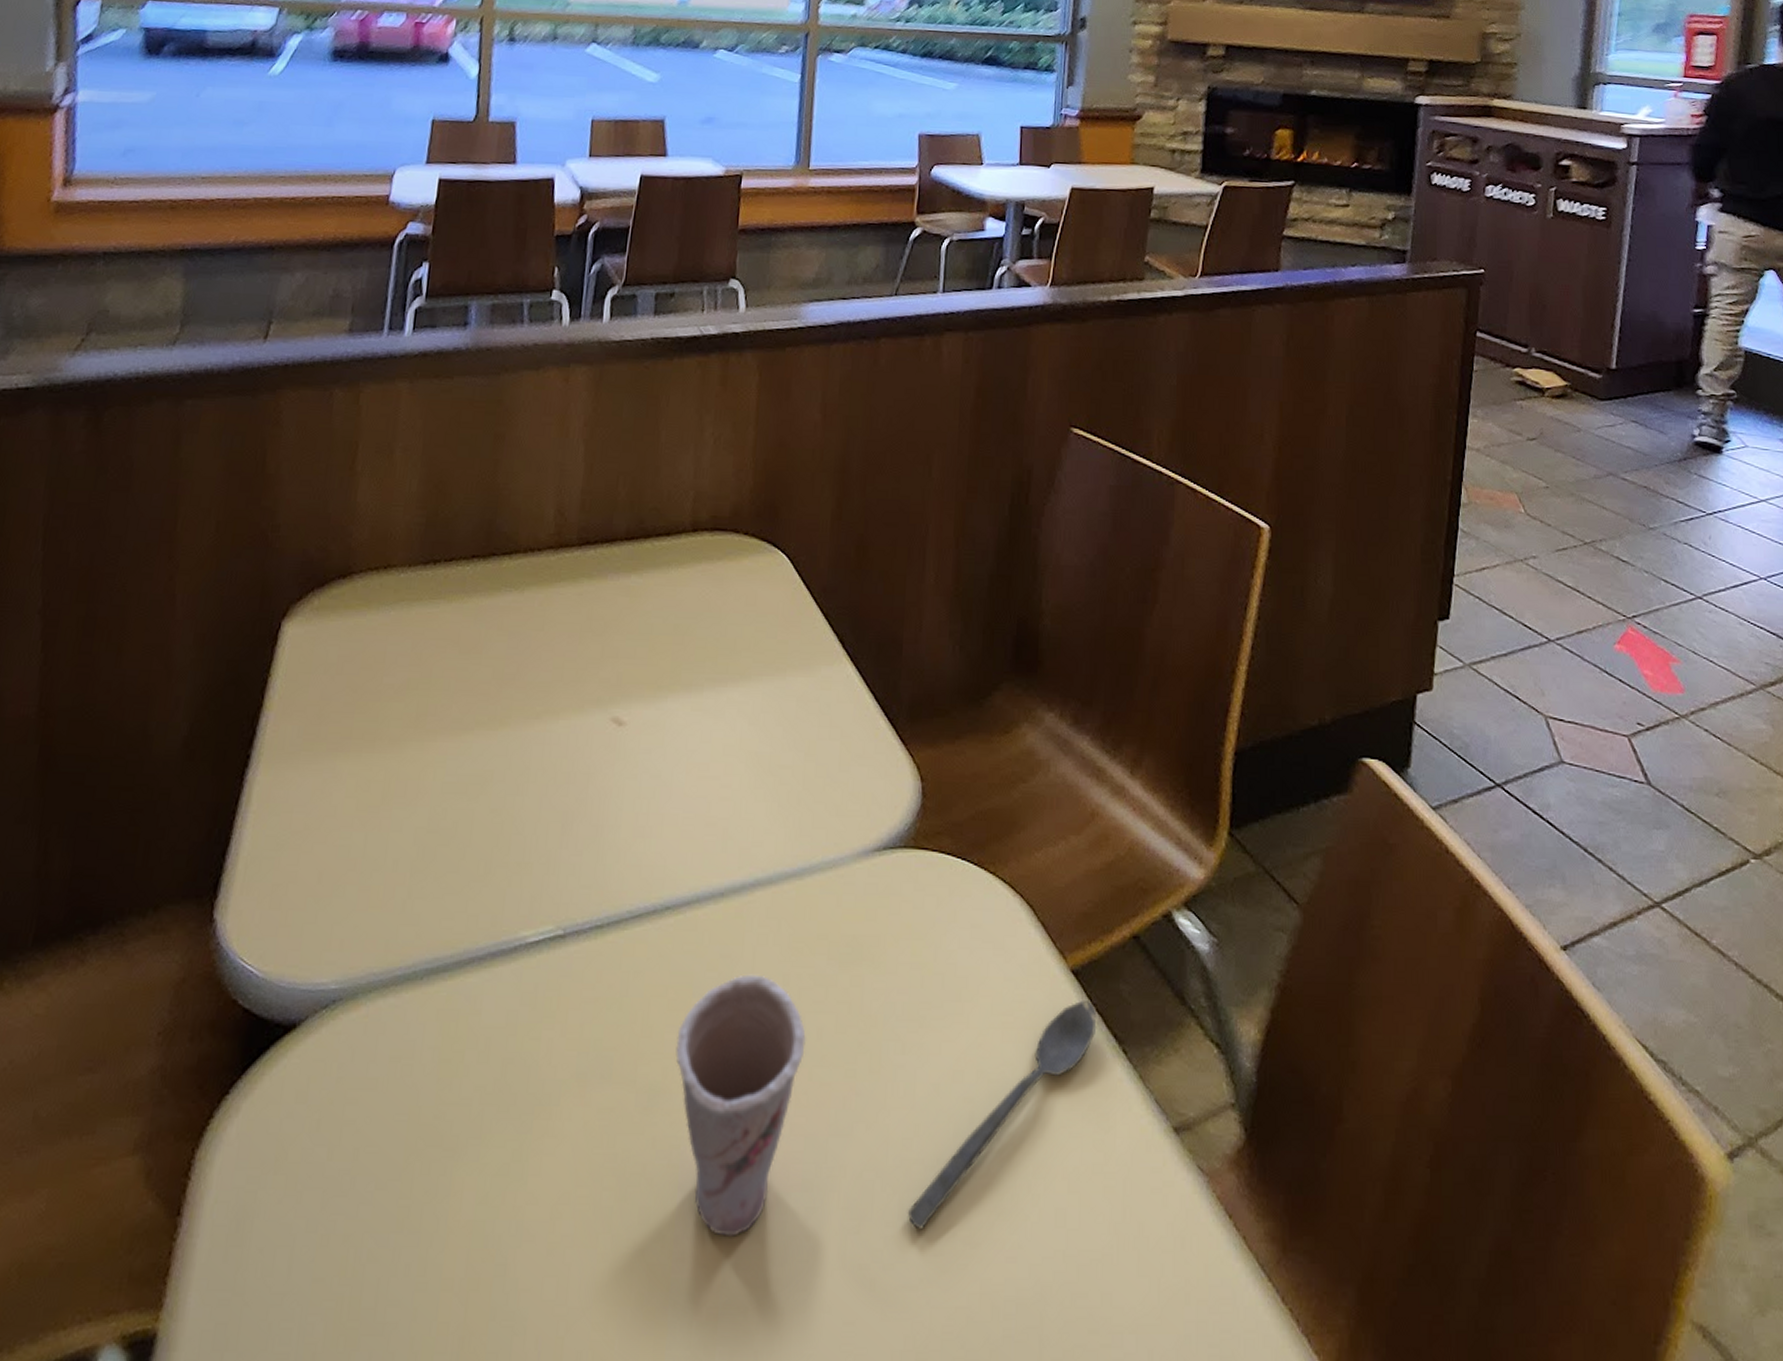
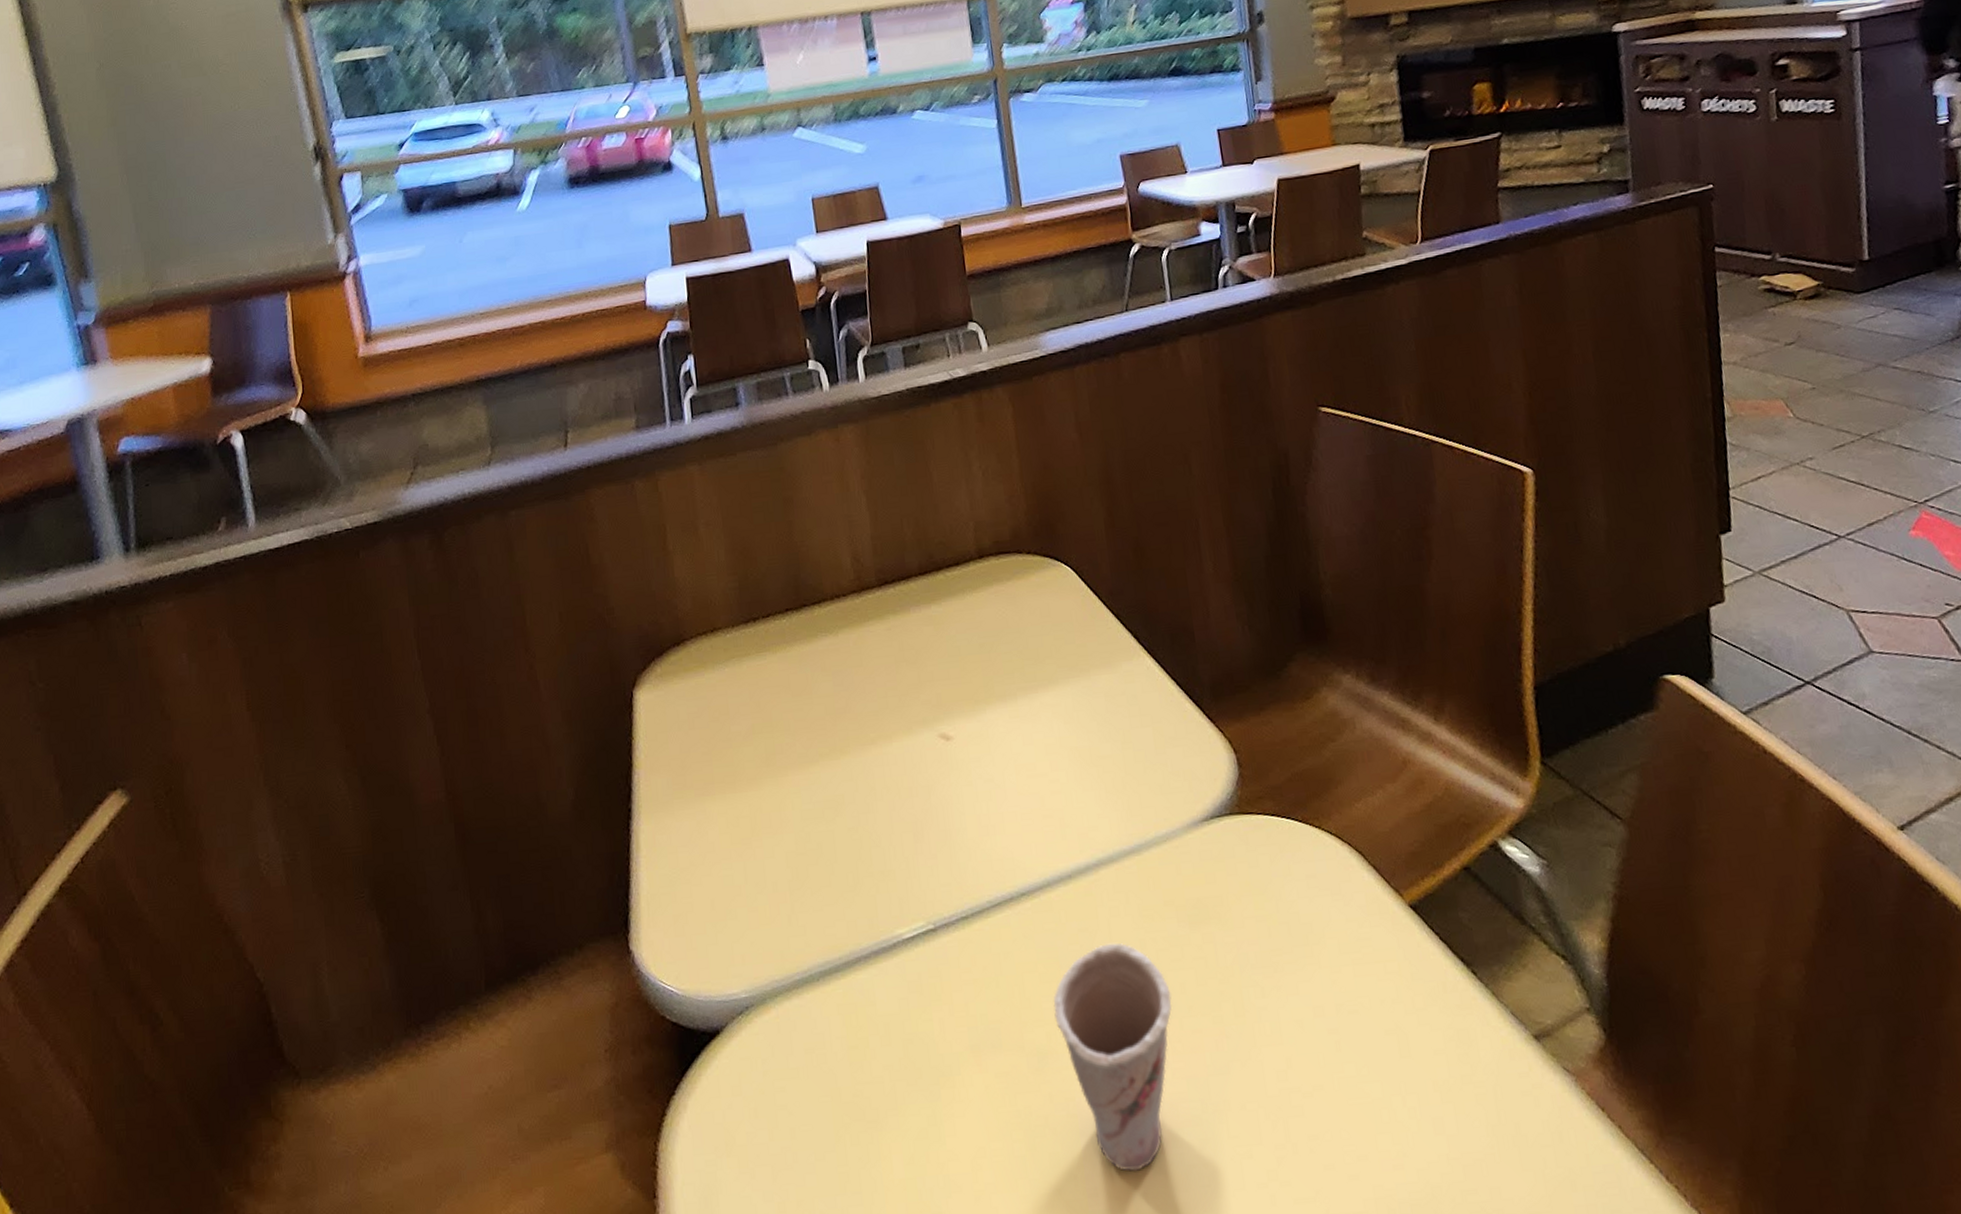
spoon: present [907,999,1097,1230] -> none [1293,930,1443,1149]

